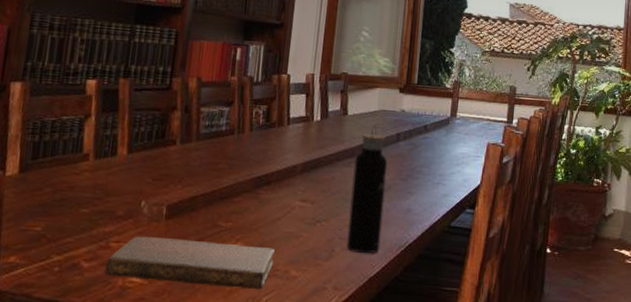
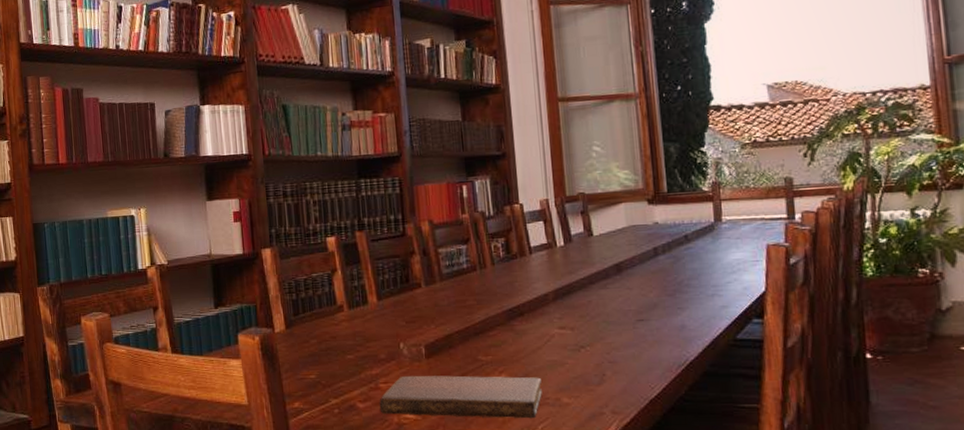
water bottle: present [346,124,388,254] -> none [610,241,657,376]

